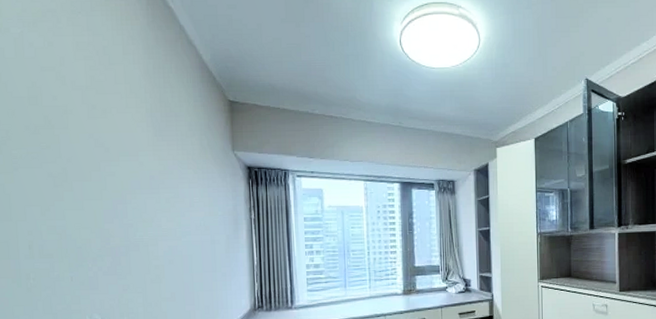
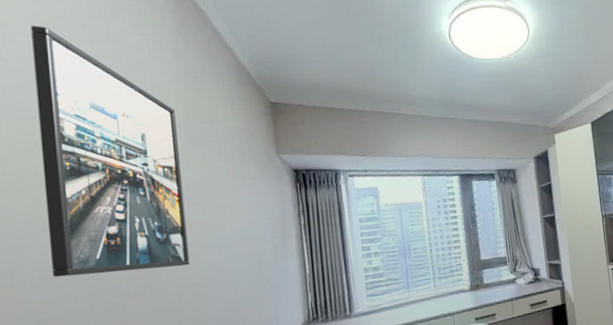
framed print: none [23,17,154,250] -> present [31,26,190,278]

